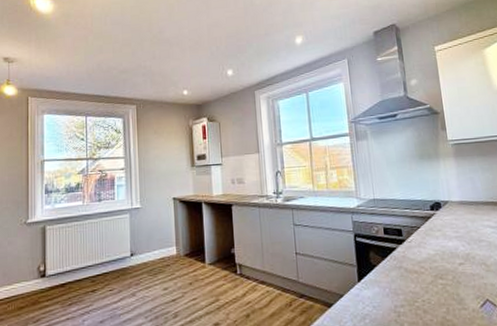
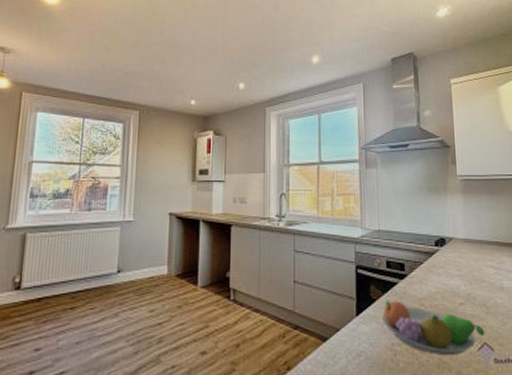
fruit bowl: none [383,264,487,314] -> present [381,299,485,356]

